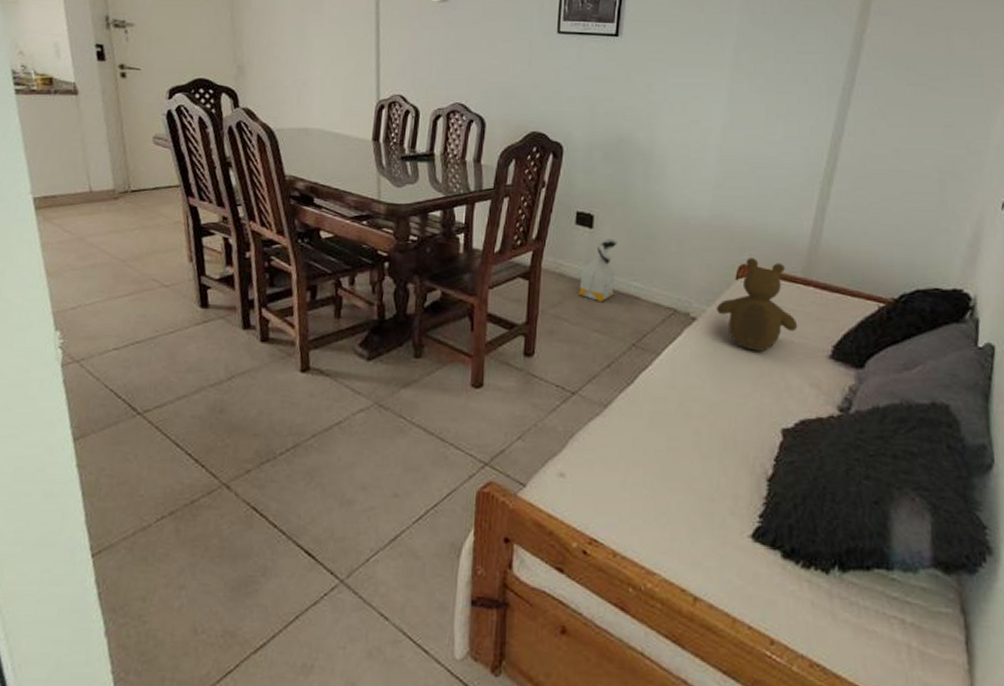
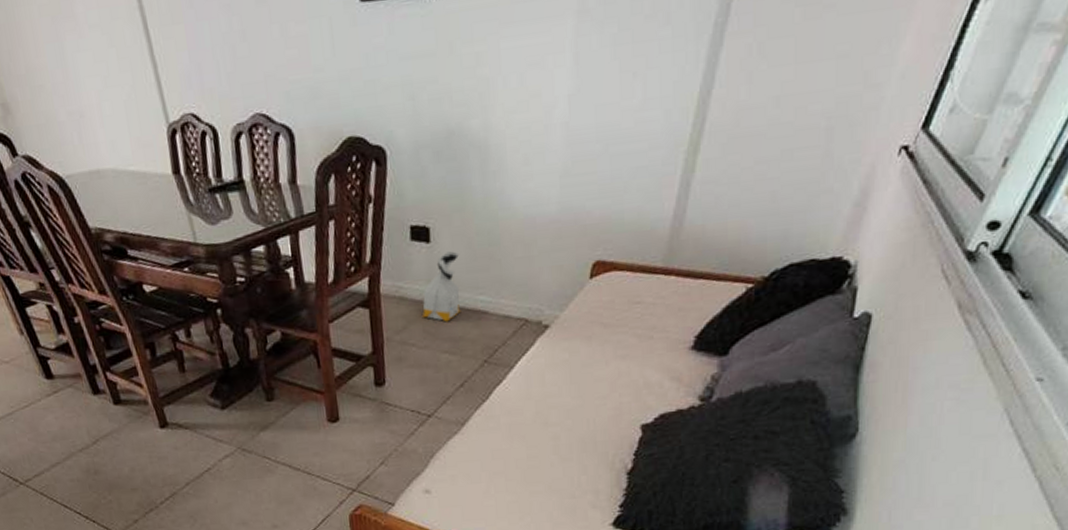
teddy bear: present [717,258,798,351] -> none [570,252,658,352]

